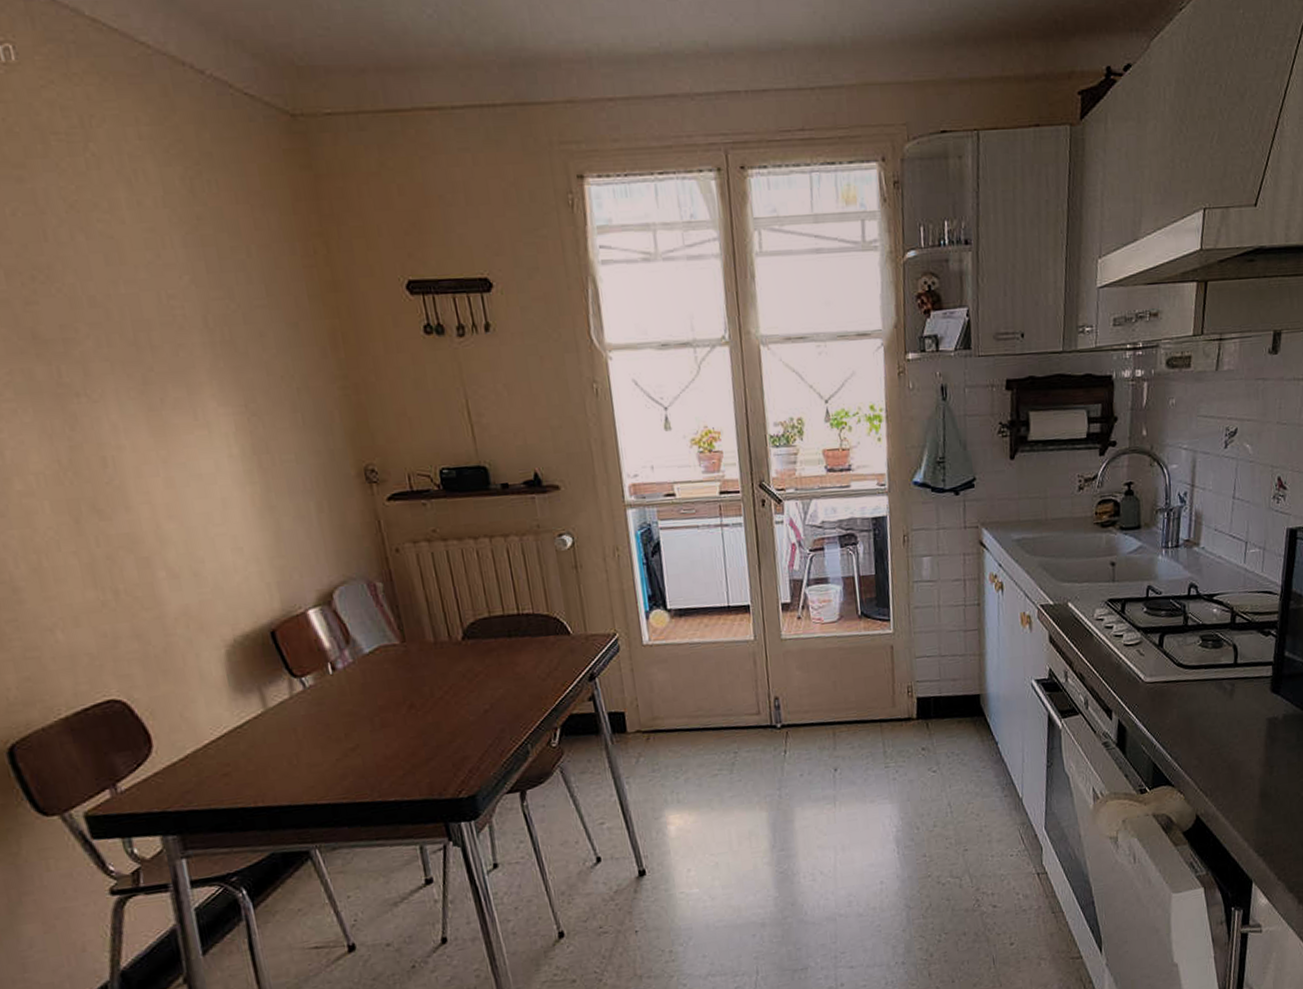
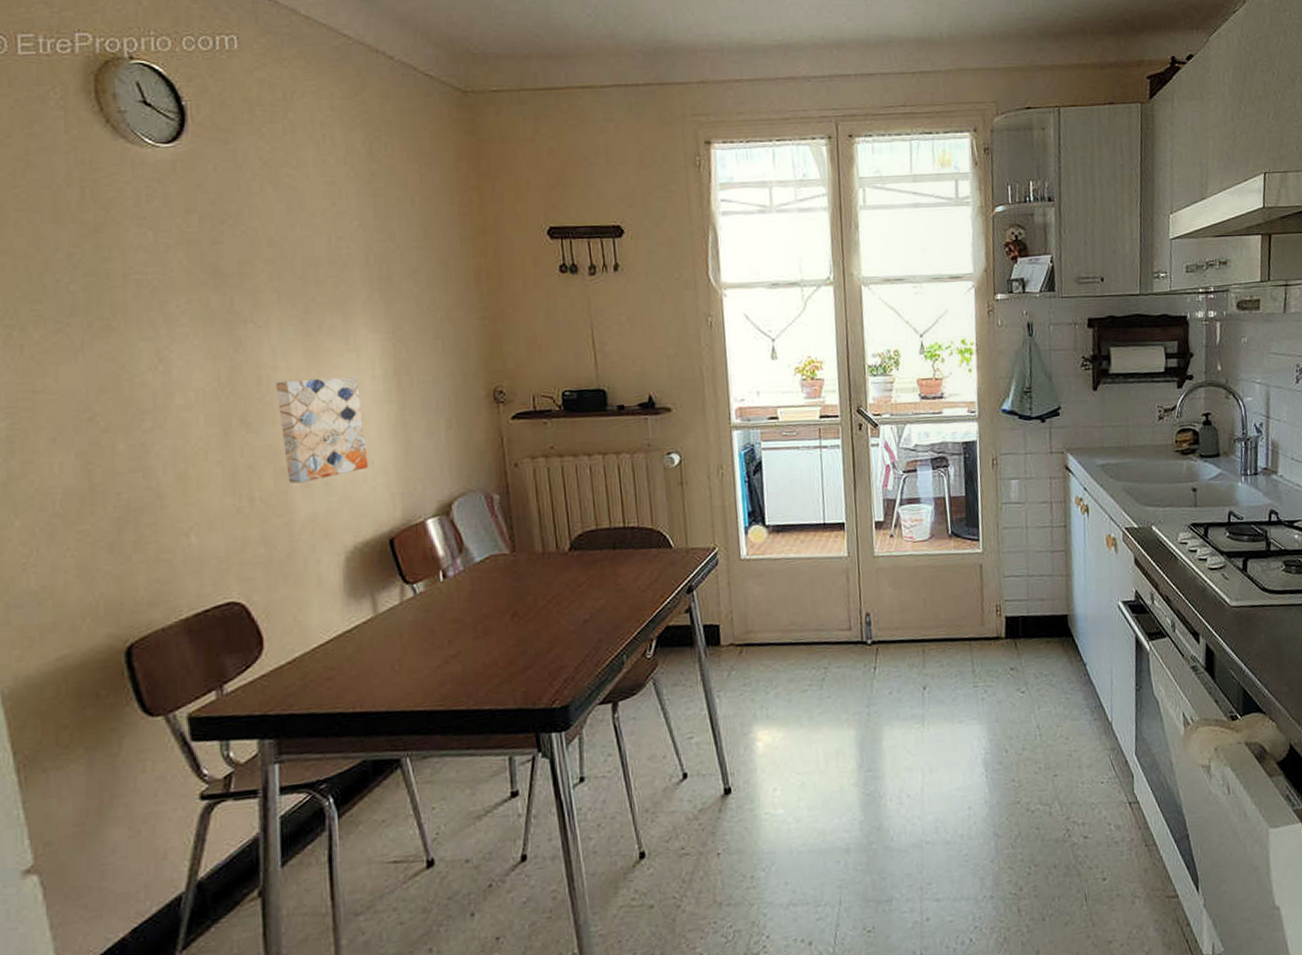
wall art: none [122,456,238,575] -> present [276,377,369,484]

